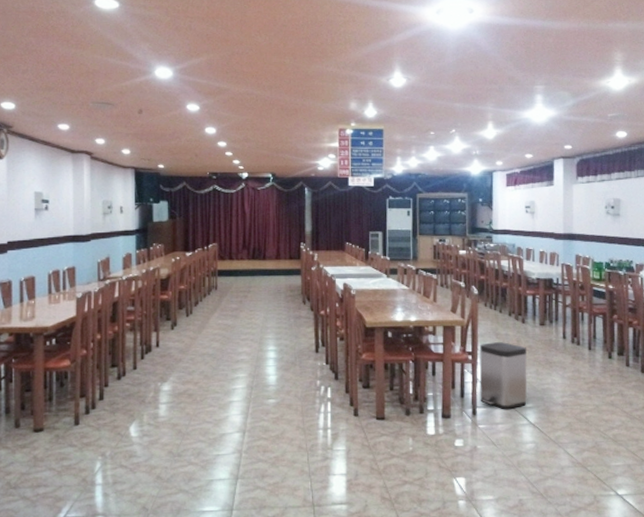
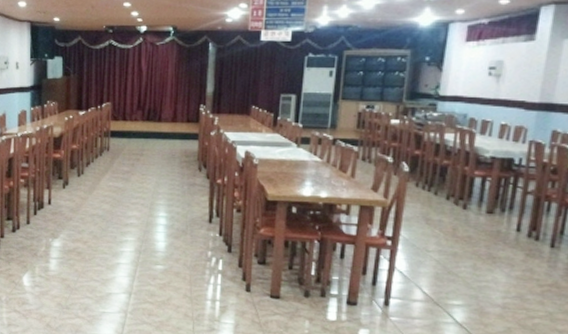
pedal bin: present [479,342,527,410] -> none [395,228,464,305]

